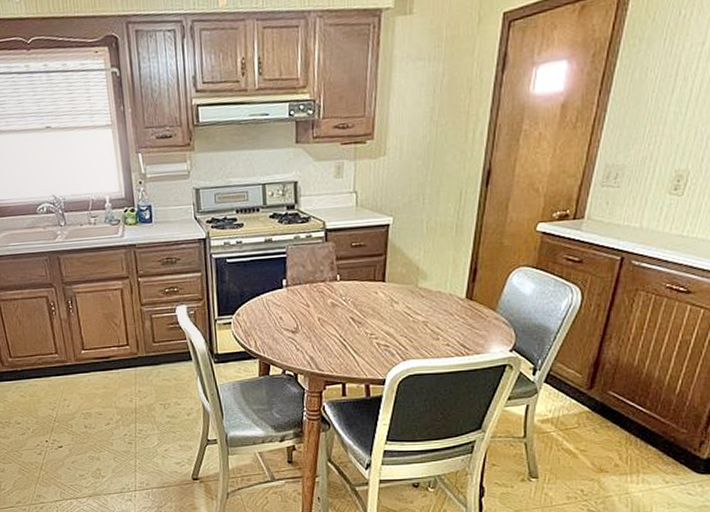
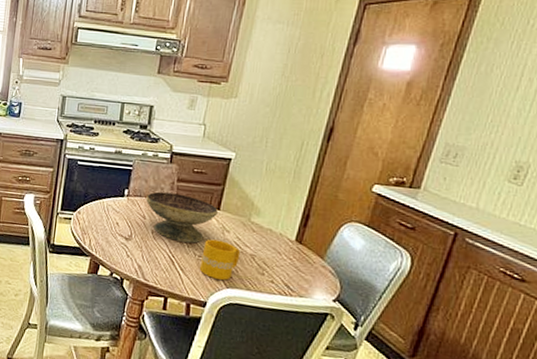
decorative bowl: none [306,273,383,324] -> present [146,191,218,244]
mug: none [372,313,413,354] -> present [199,239,241,280]

